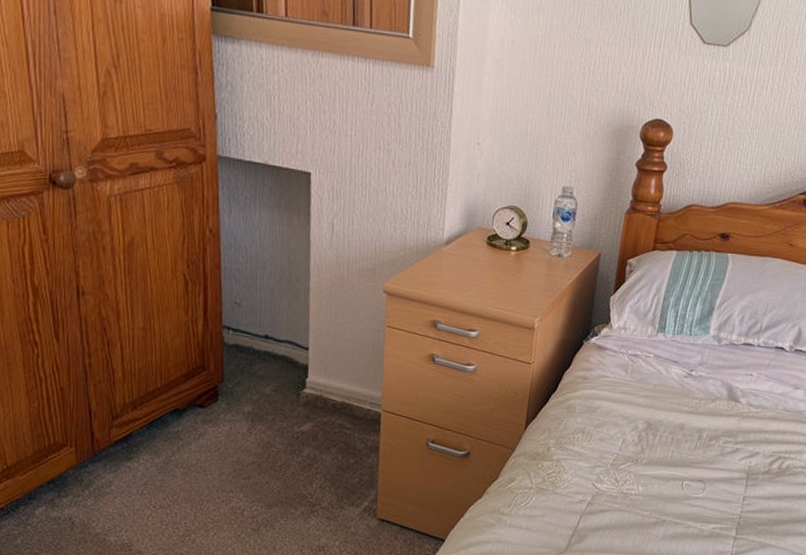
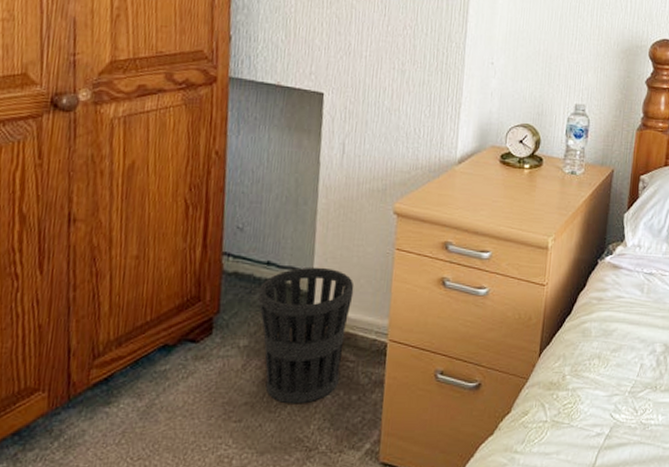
wastebasket: none [259,341,348,465] -> present [258,267,355,404]

